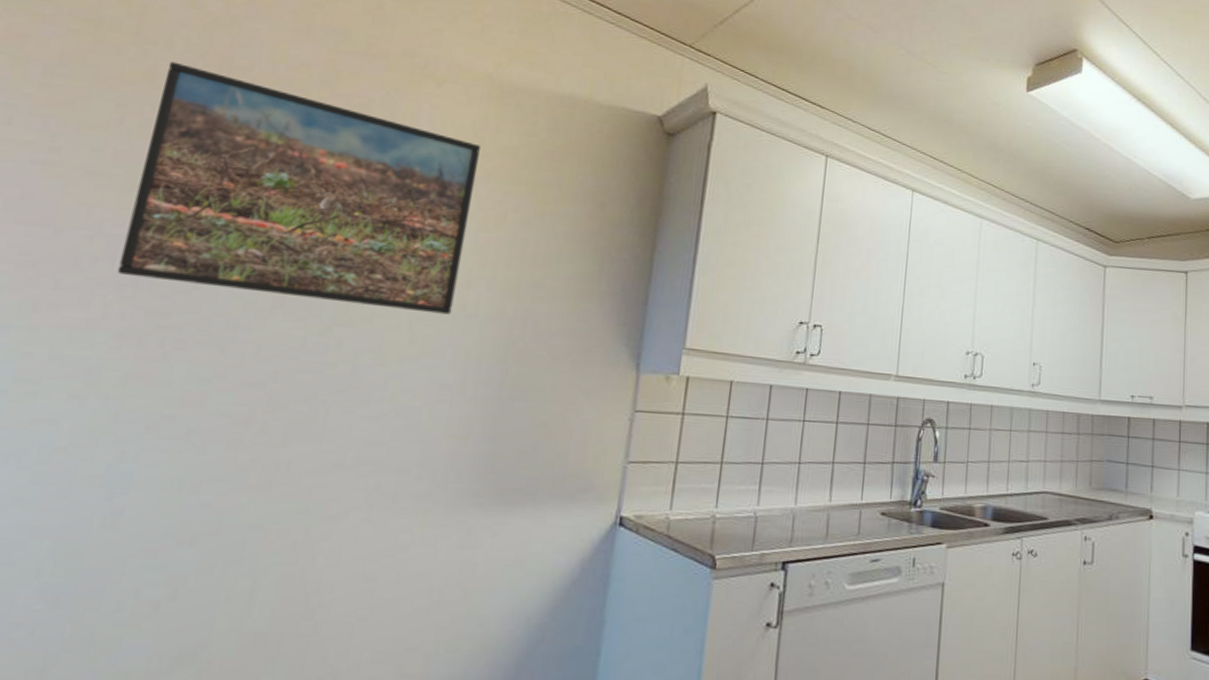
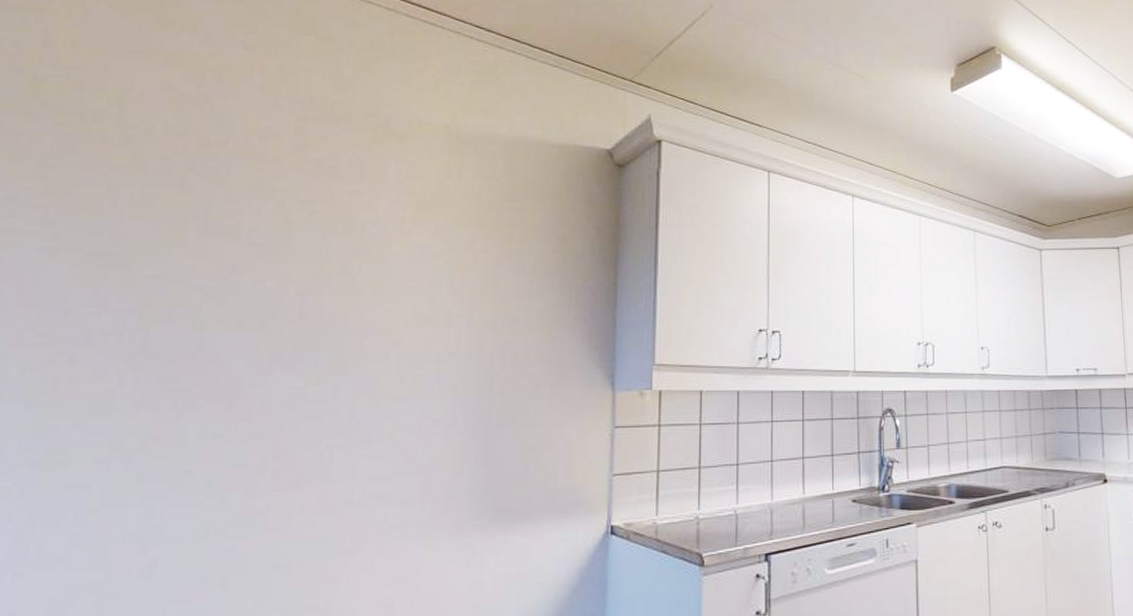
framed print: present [117,61,481,315] -> none [126,143,446,354]

